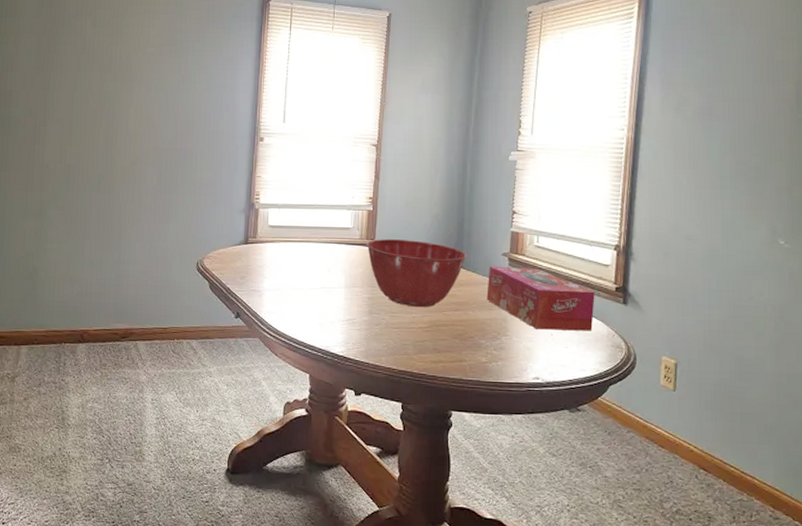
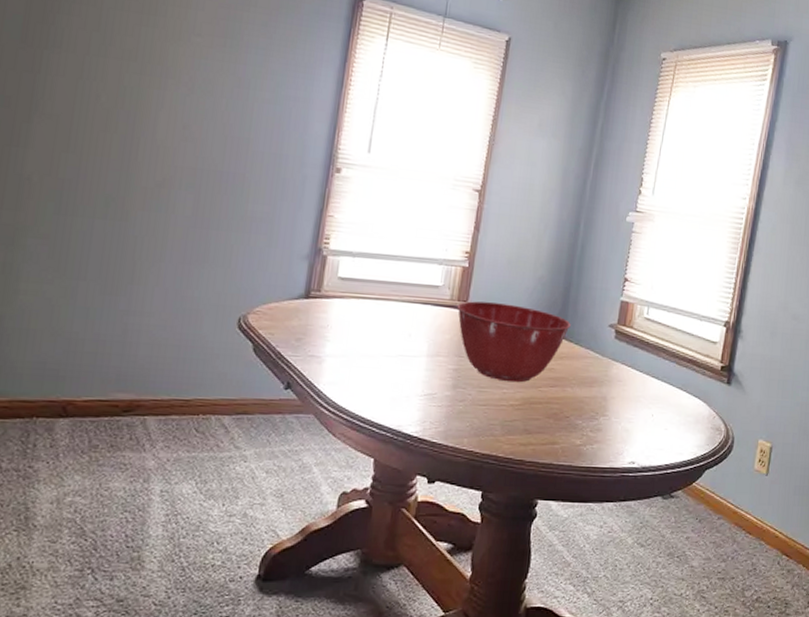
tissue box: present [486,266,595,331] -> none [587,338,701,412]

